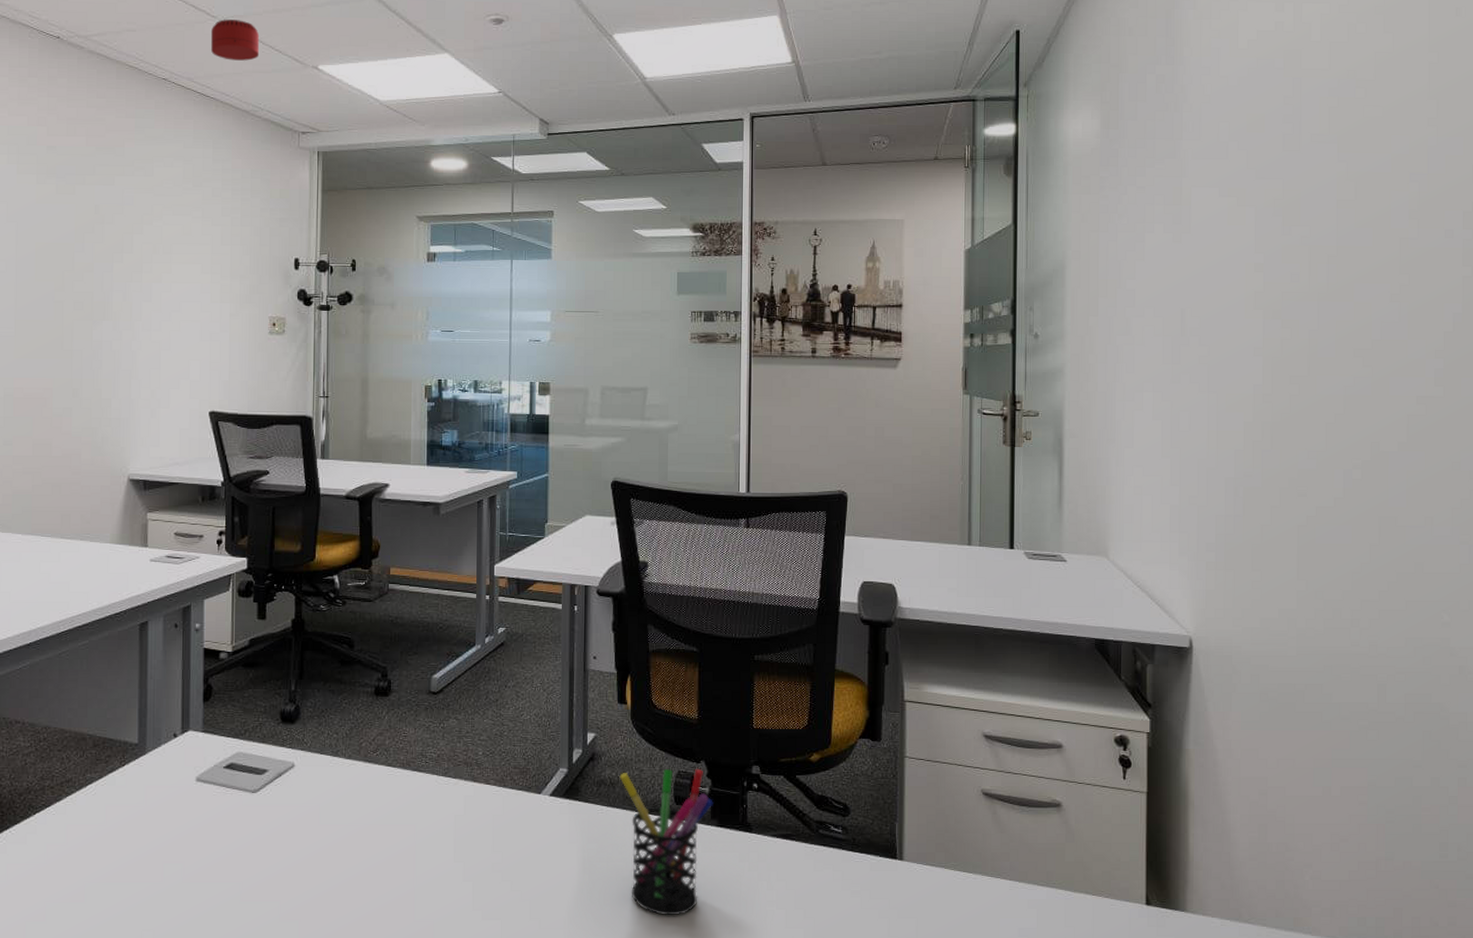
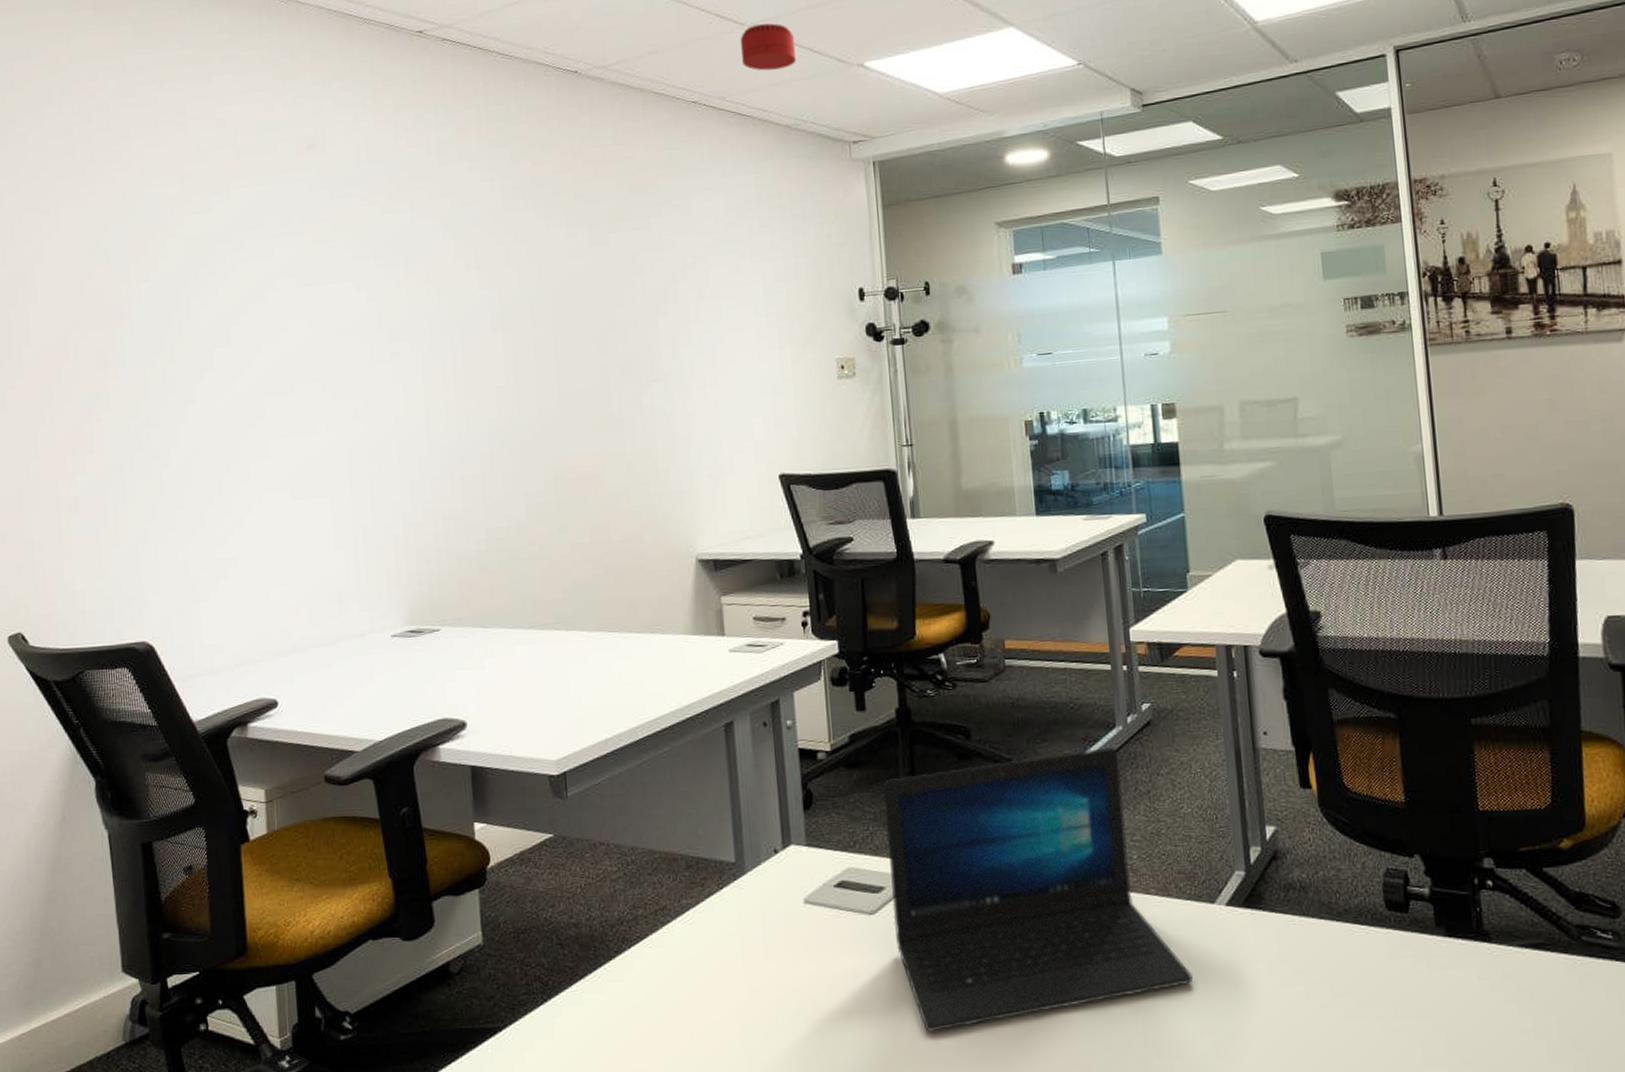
laptop: none [272,662,517,893] -> present [883,747,1193,1032]
pen holder: present [619,768,713,916] -> none [1311,864,1437,1051]

